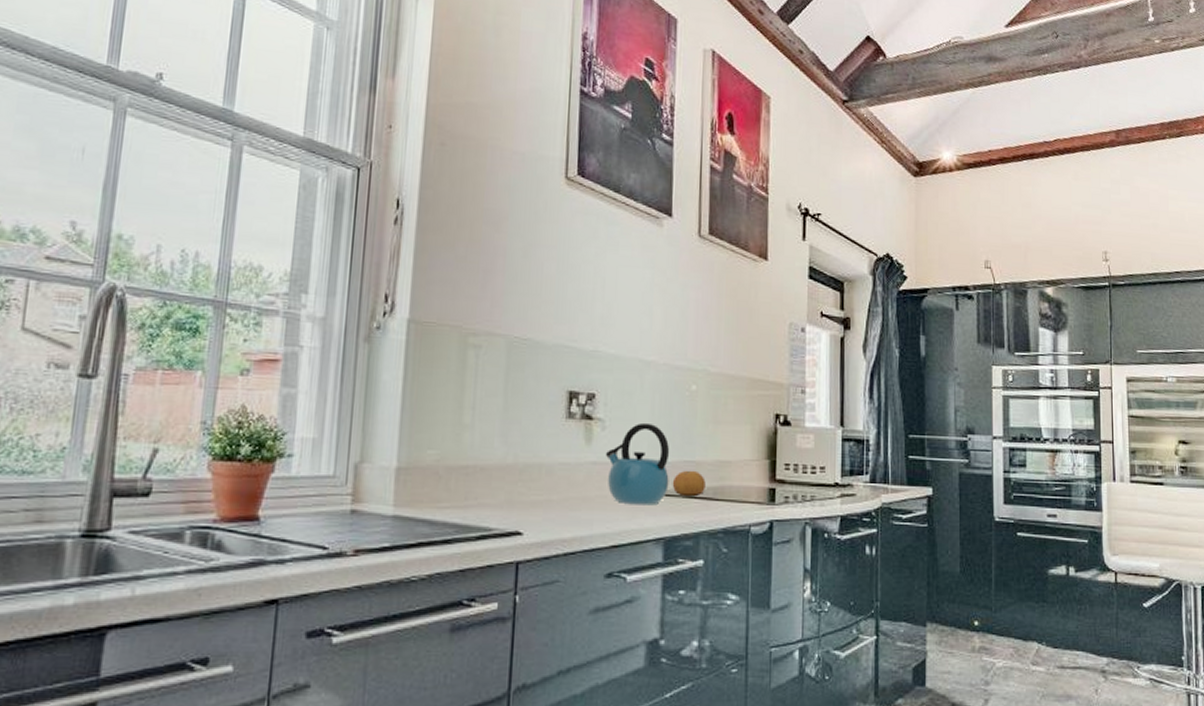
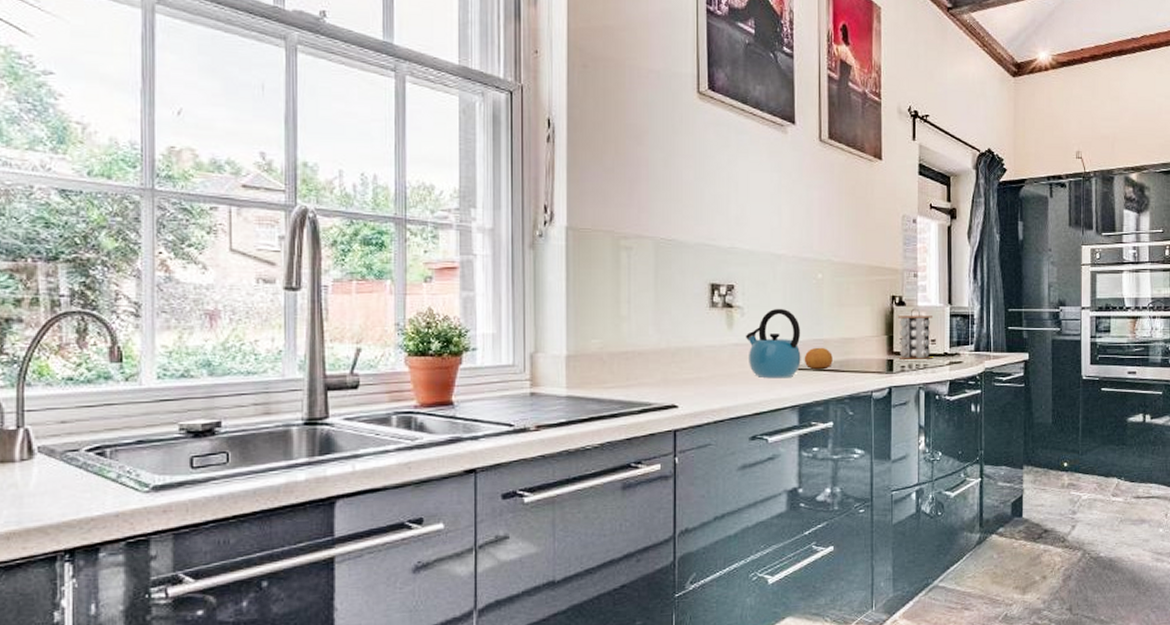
spice rack: none [781,429,822,492] -> present [897,308,933,362]

